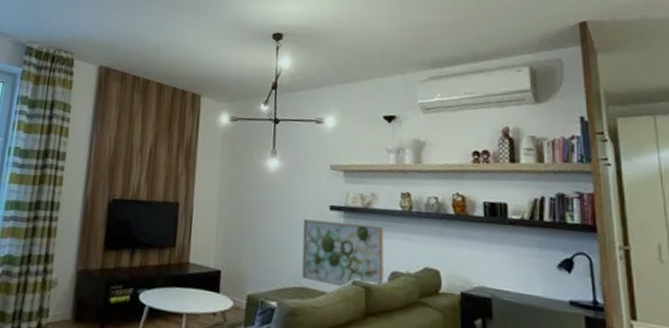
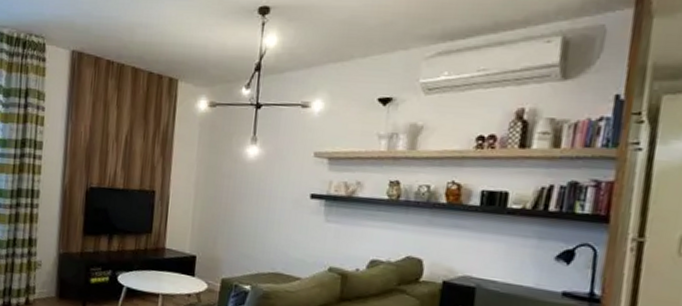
wall art: present [302,219,384,289] -> none [277,207,367,275]

